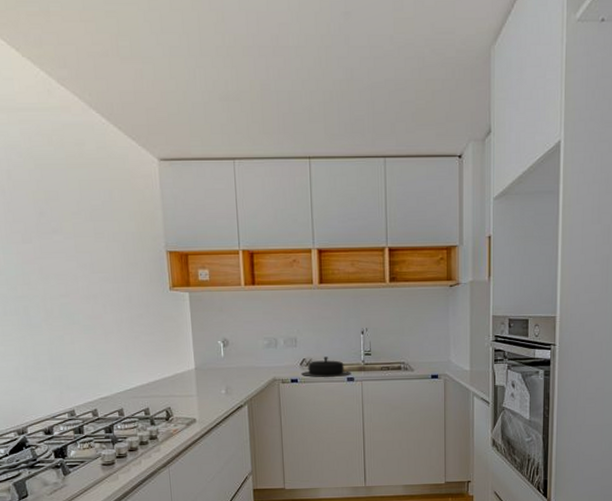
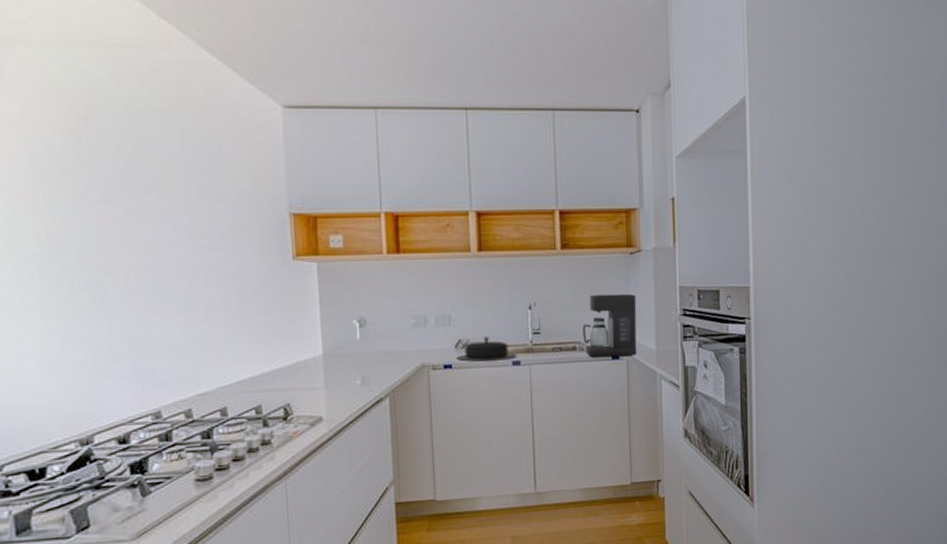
coffee maker: none [407,321,454,376] -> present [583,293,637,357]

